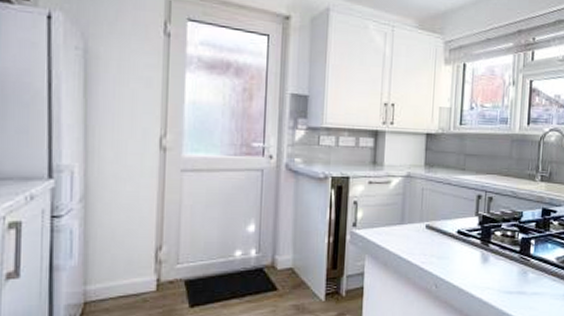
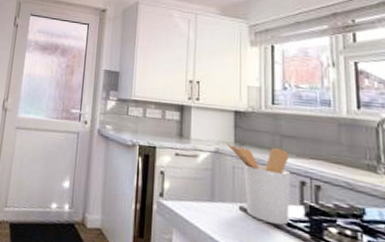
utensil holder: none [418,166,471,237] -> present [227,143,292,226]

